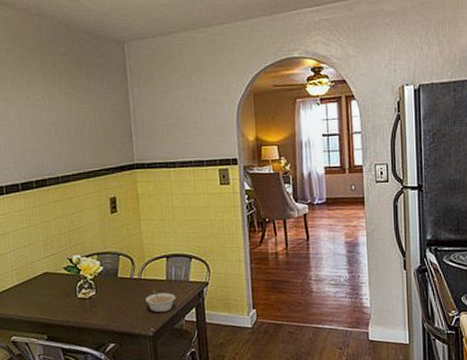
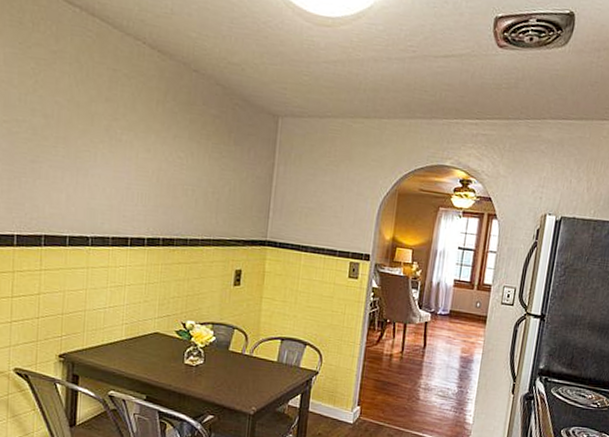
legume: present [145,289,176,313] -> none [252,369,284,393]

